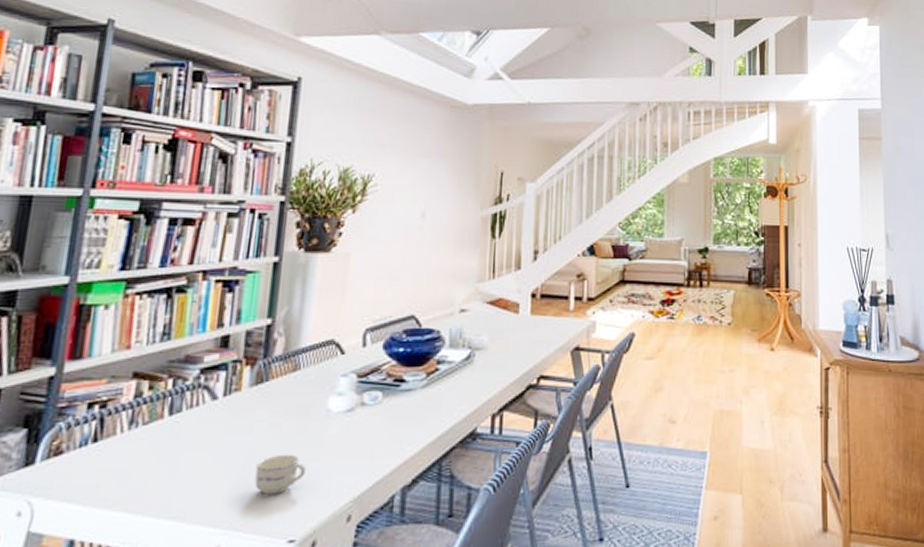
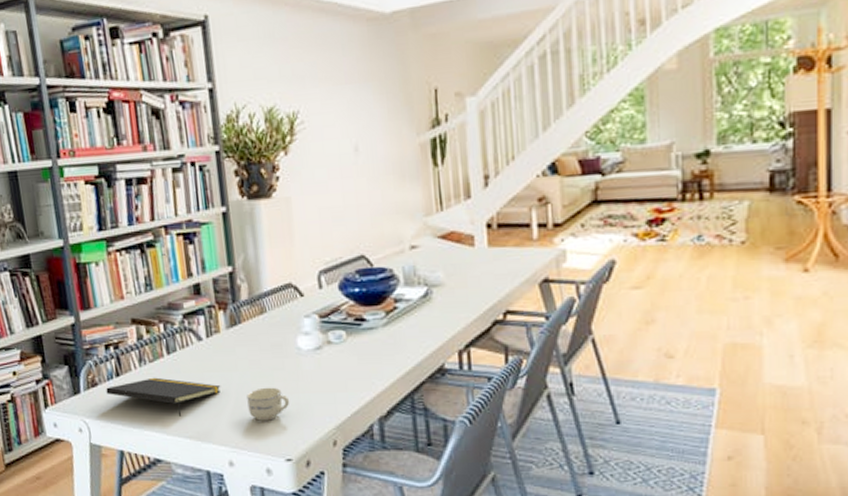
notepad: none [72,443,228,492] -> present [106,377,221,416]

